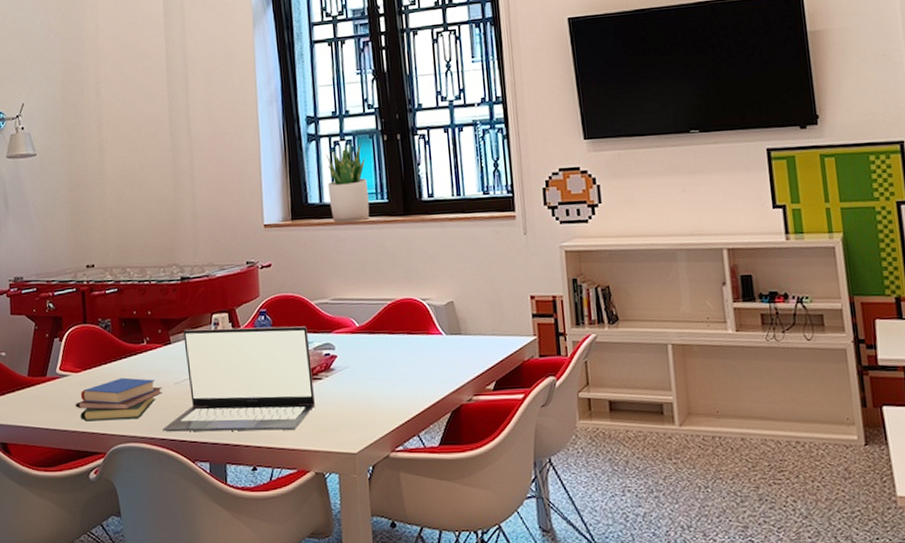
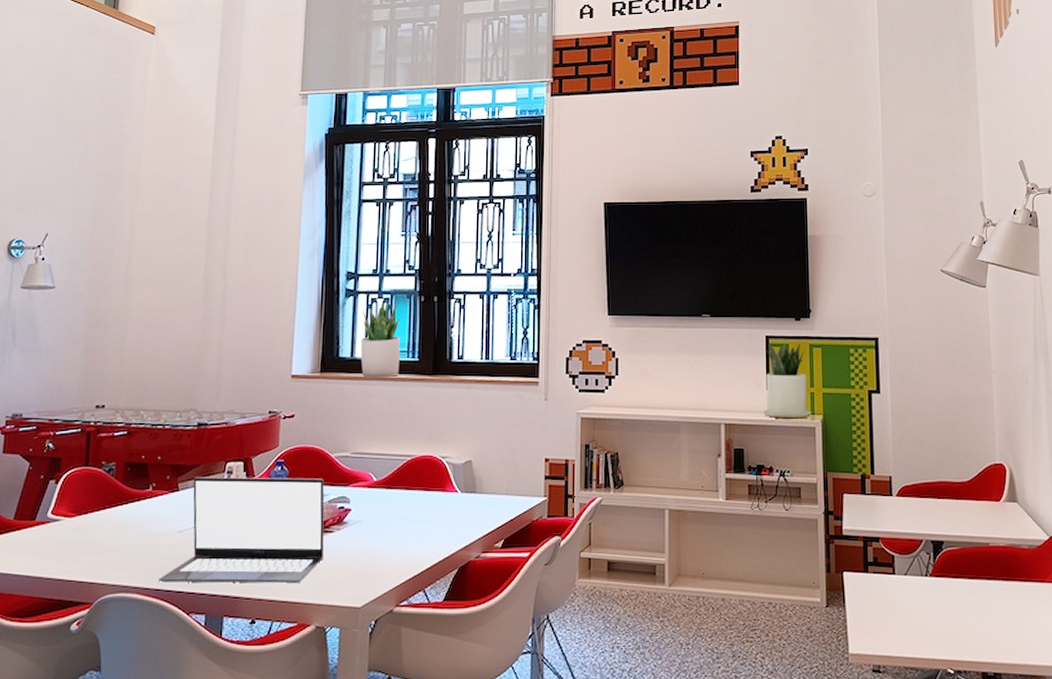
book: present [75,377,162,422] -> none [64,524,163,570]
planter: none [769,154,830,240] -> present [762,344,812,419]

